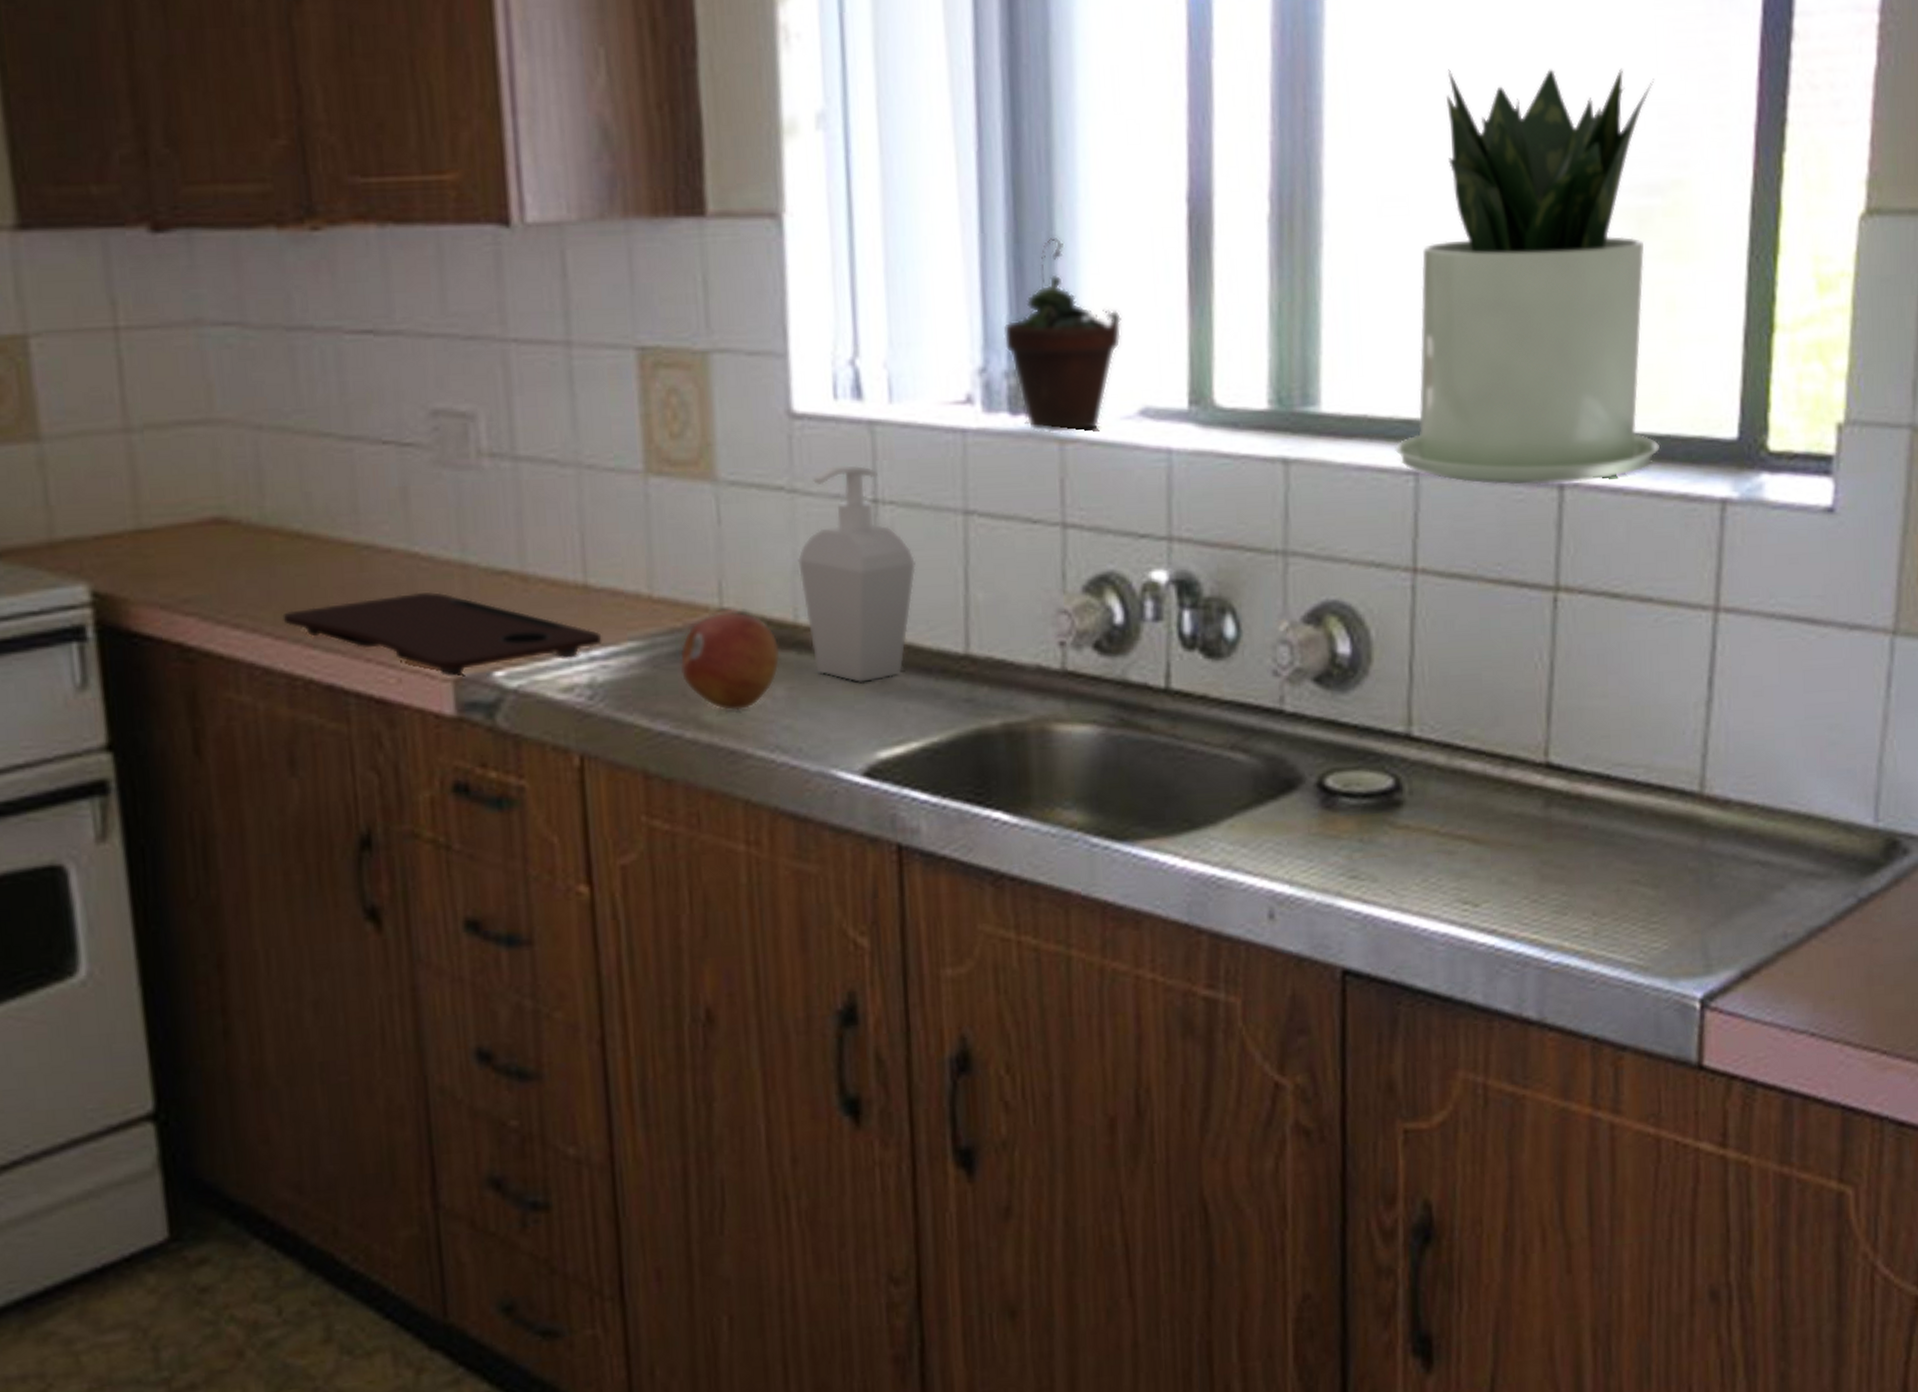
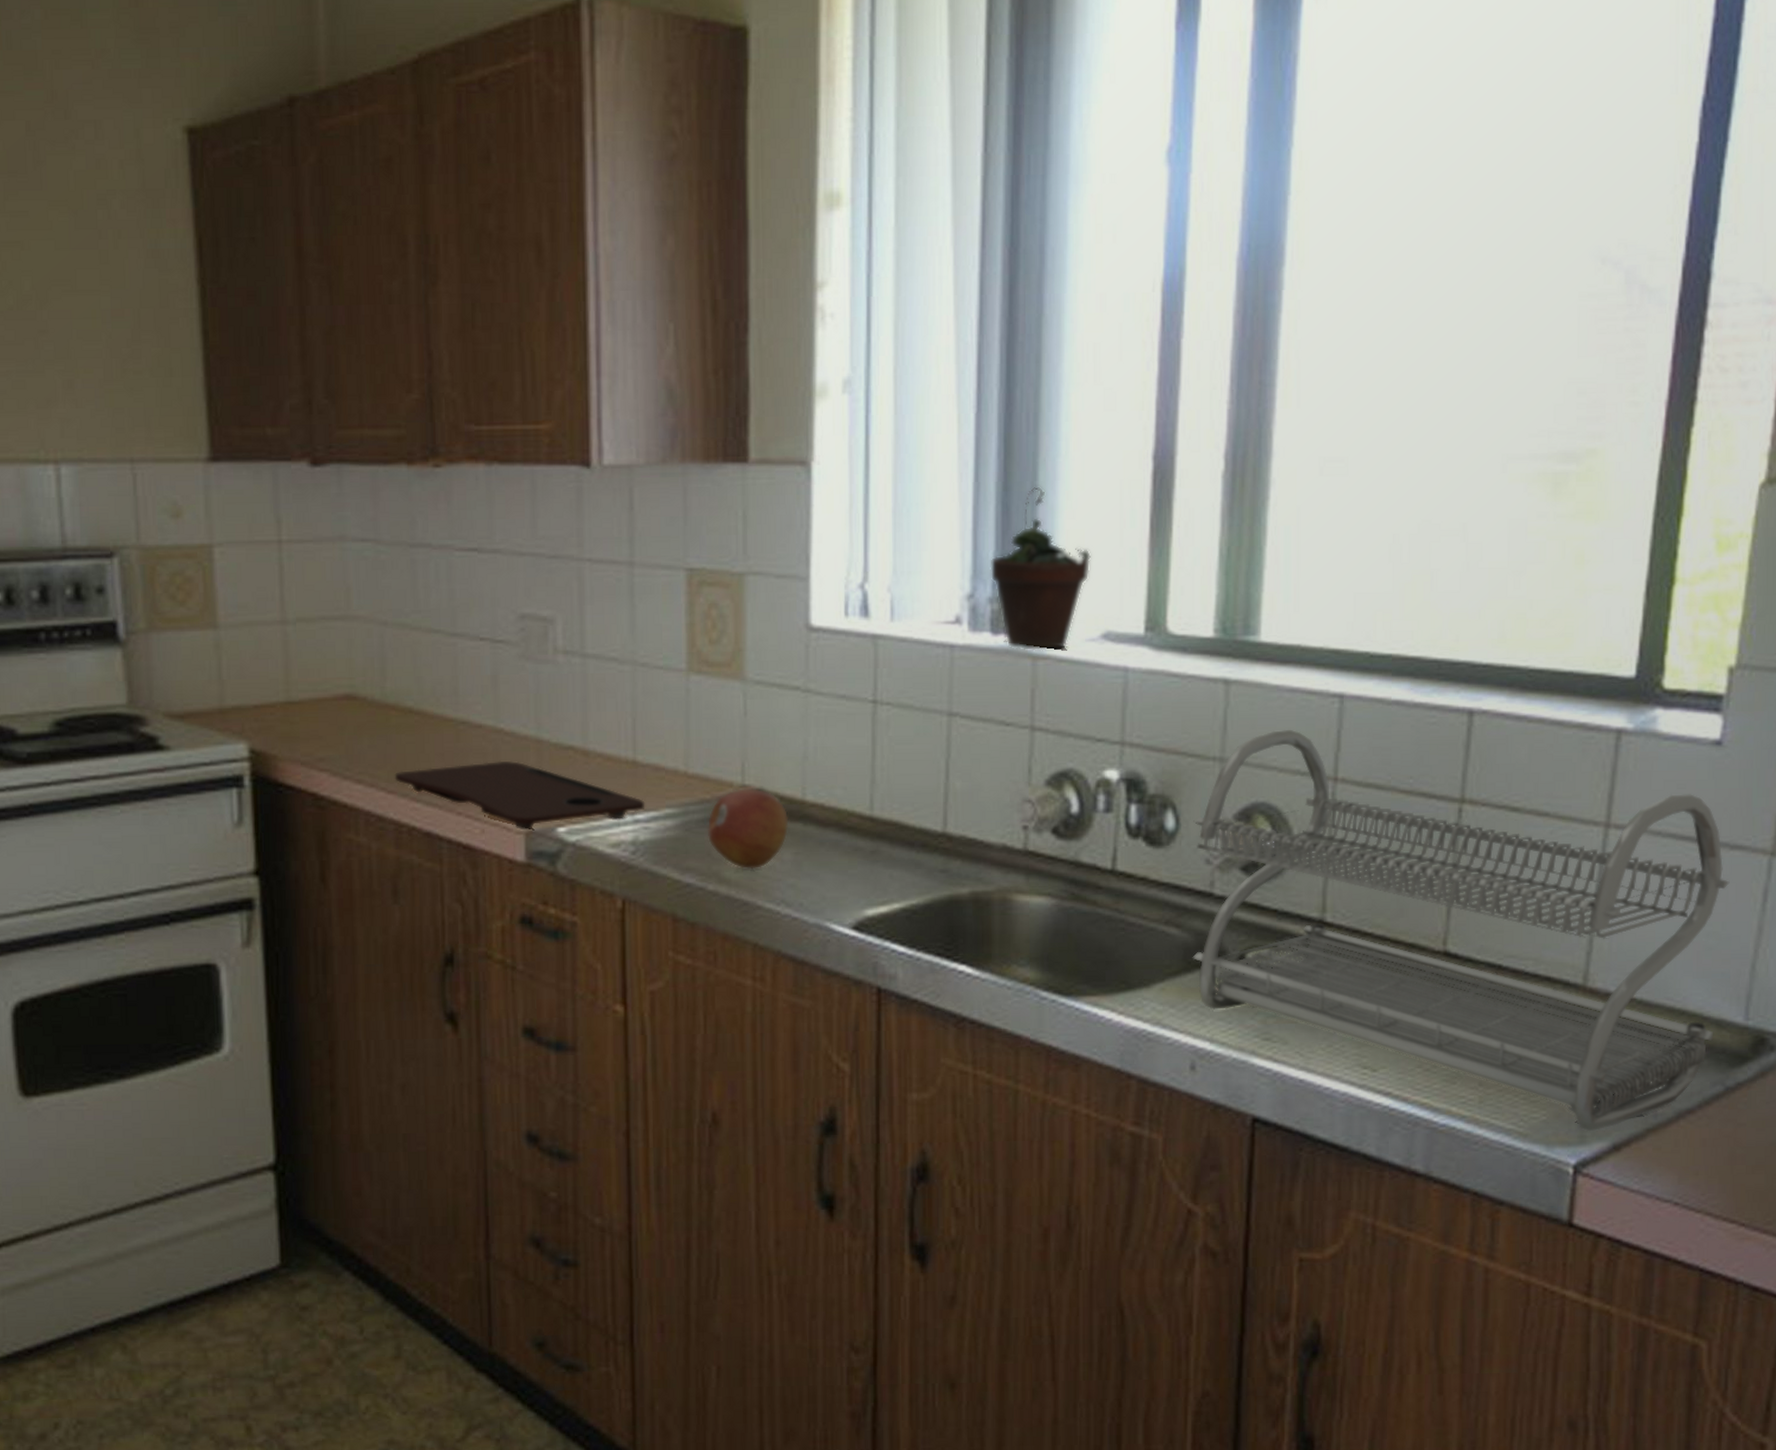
soap bottle: present [798,464,916,684] -> none [808,670,905,852]
dish rack: none [1256,515,1851,959] -> present [1192,730,1730,1131]
planter: present [1395,68,1661,485] -> none [1324,350,1576,710]

